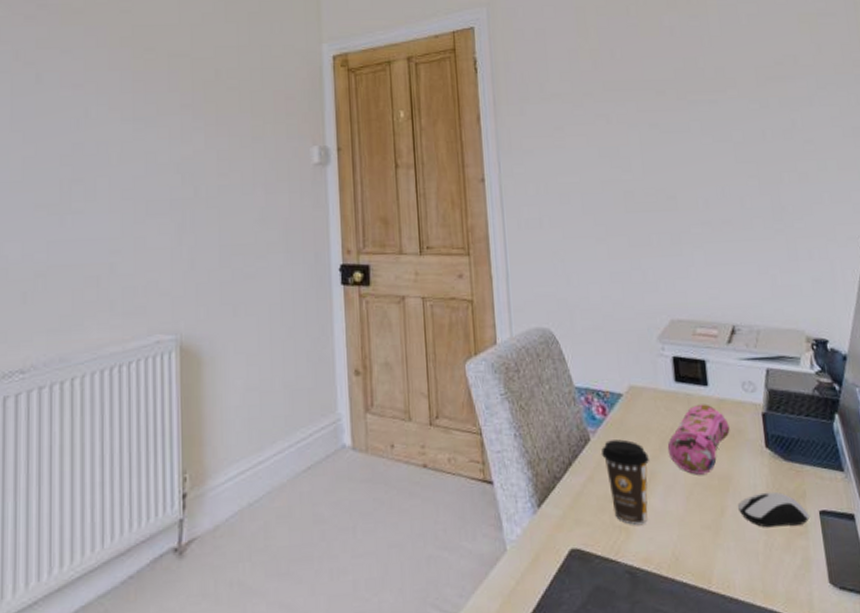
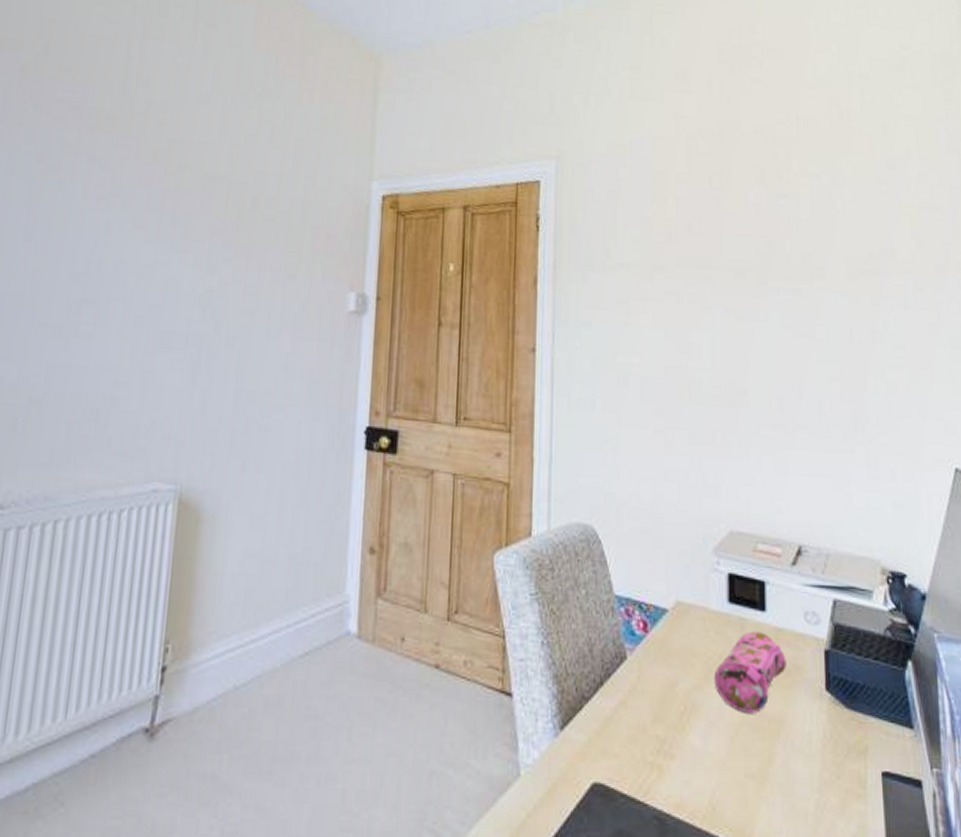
coffee cup: present [601,439,649,525] -> none [637,661,691,763]
computer mouse: present [737,491,810,528] -> none [787,742,871,786]

